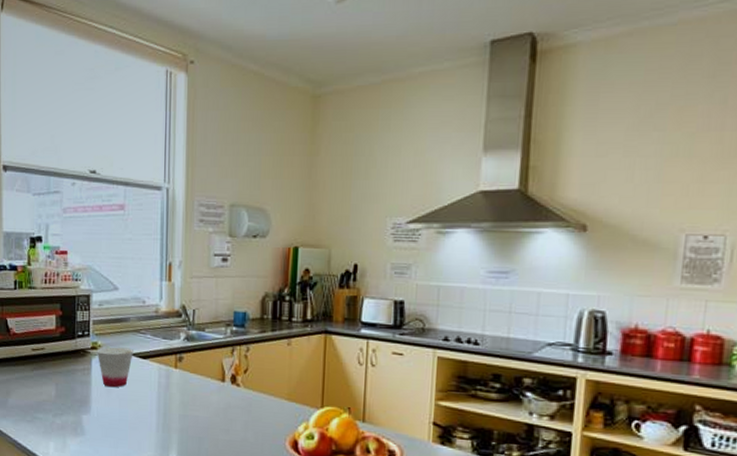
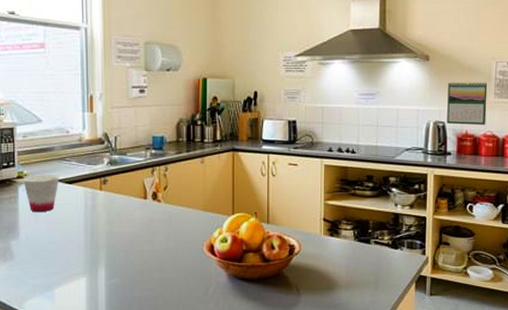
calendar: none [608,259,672,318] -> present [447,81,488,125]

